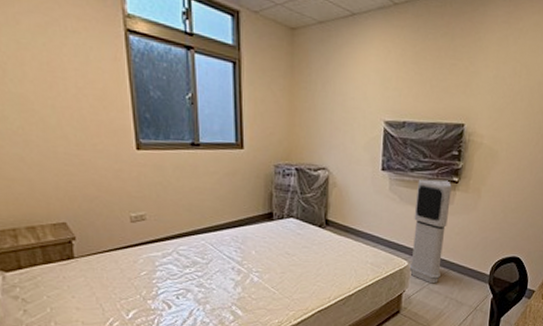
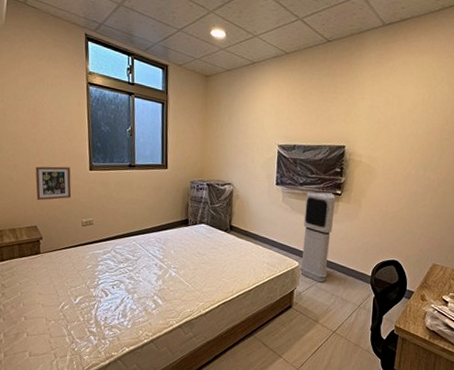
picture frame: none [57,143,113,190] -> present [35,166,72,201]

